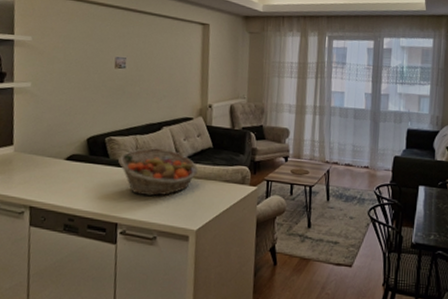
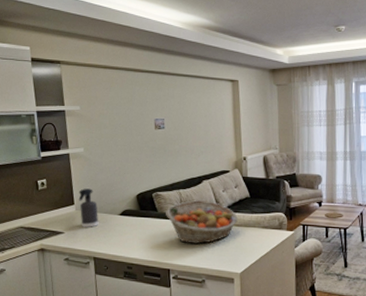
spray bottle: none [18,127,41,172] -> present [78,188,99,227]

